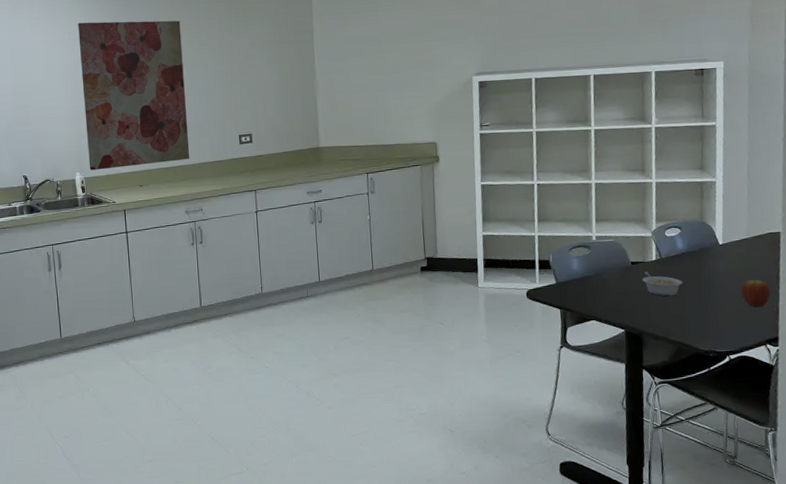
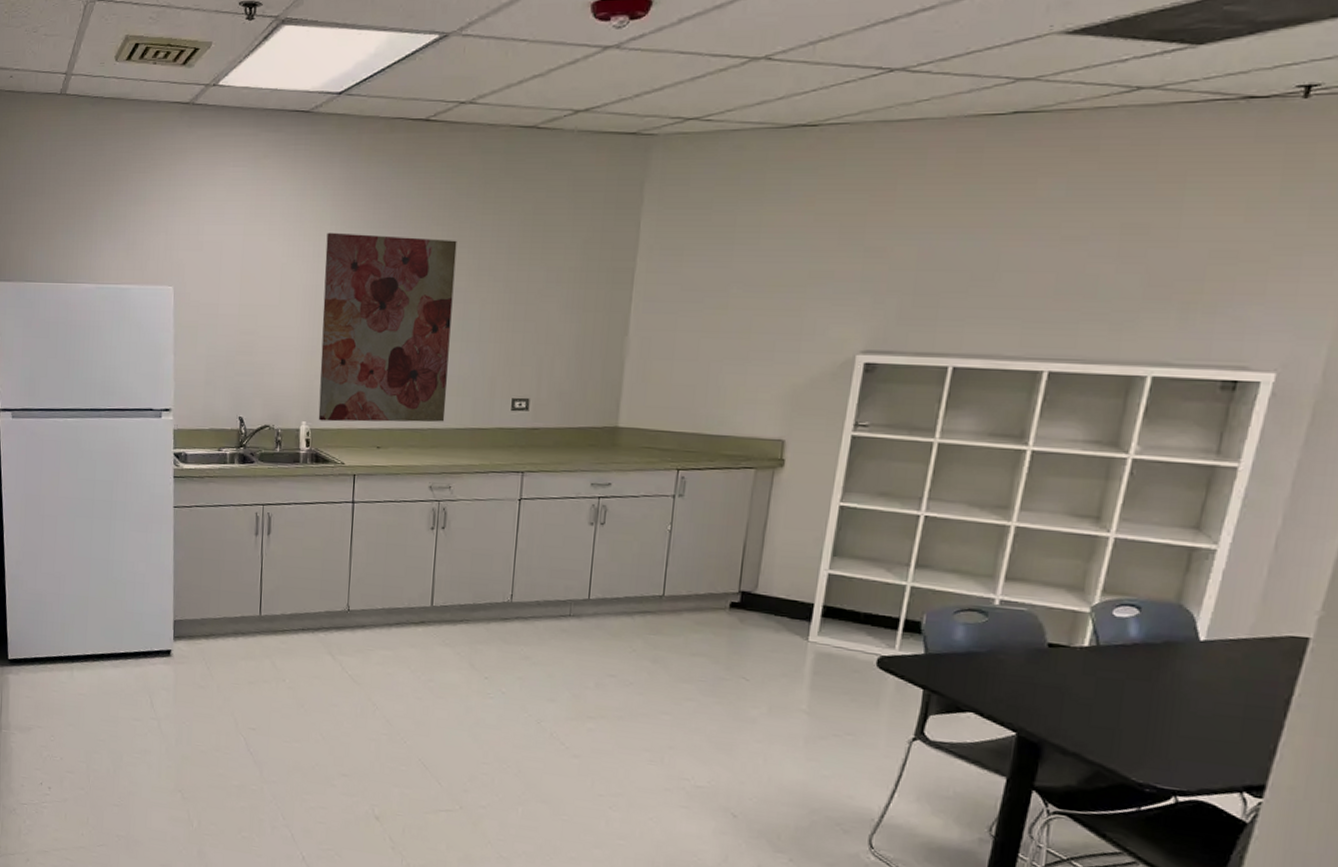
legume: present [642,271,683,297] -> none [1060,660,1125,701]
fruit: present [740,279,771,308] -> none [1218,698,1270,740]

